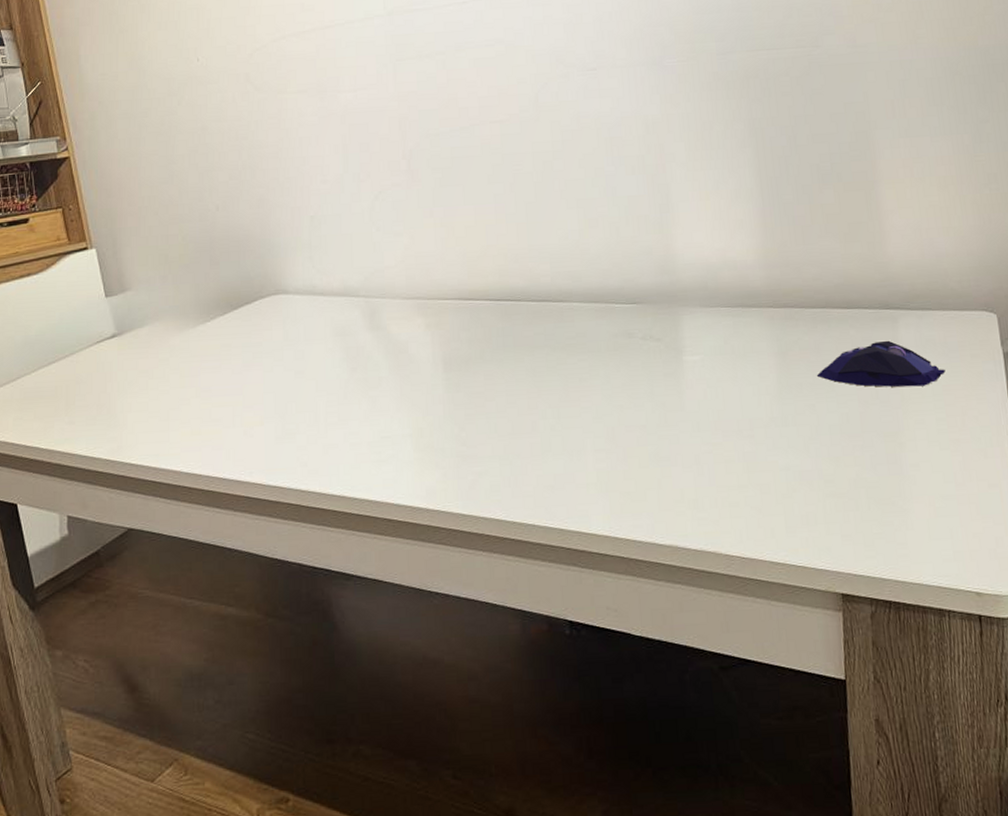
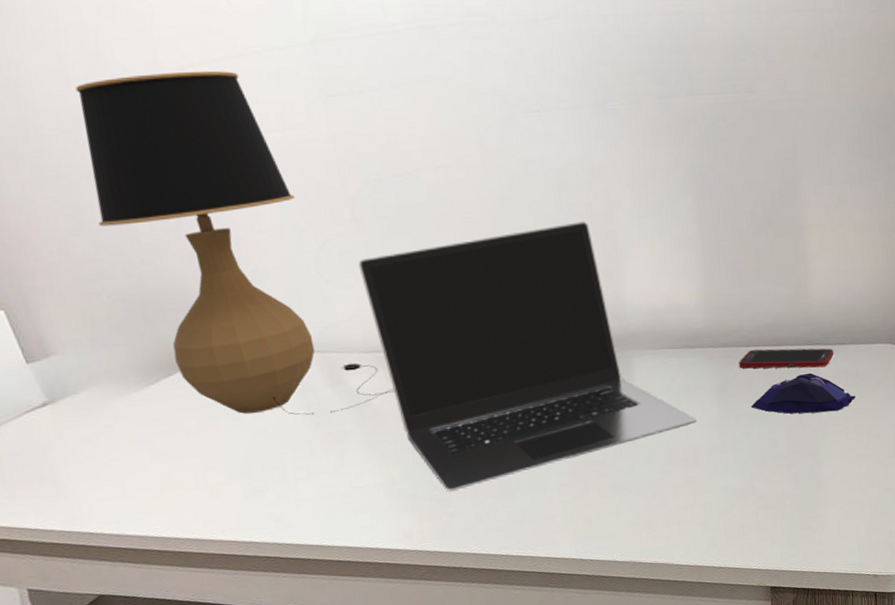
table lamp: none [186,41,432,359] -> present [75,70,395,415]
laptop: none [409,174,754,448] -> present [358,221,697,492]
cell phone: none [803,311,917,336] -> present [739,348,834,369]

